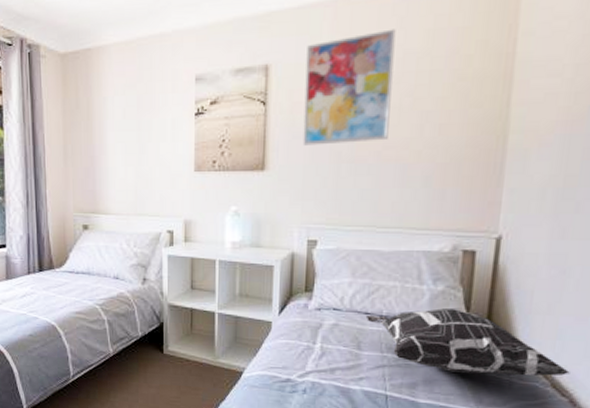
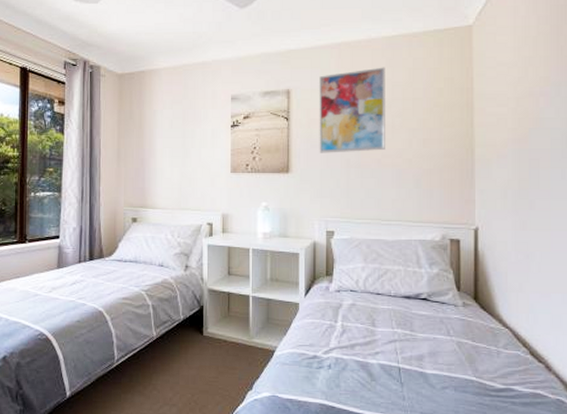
decorative pillow: present [365,308,570,376] -> none [377,288,543,346]

